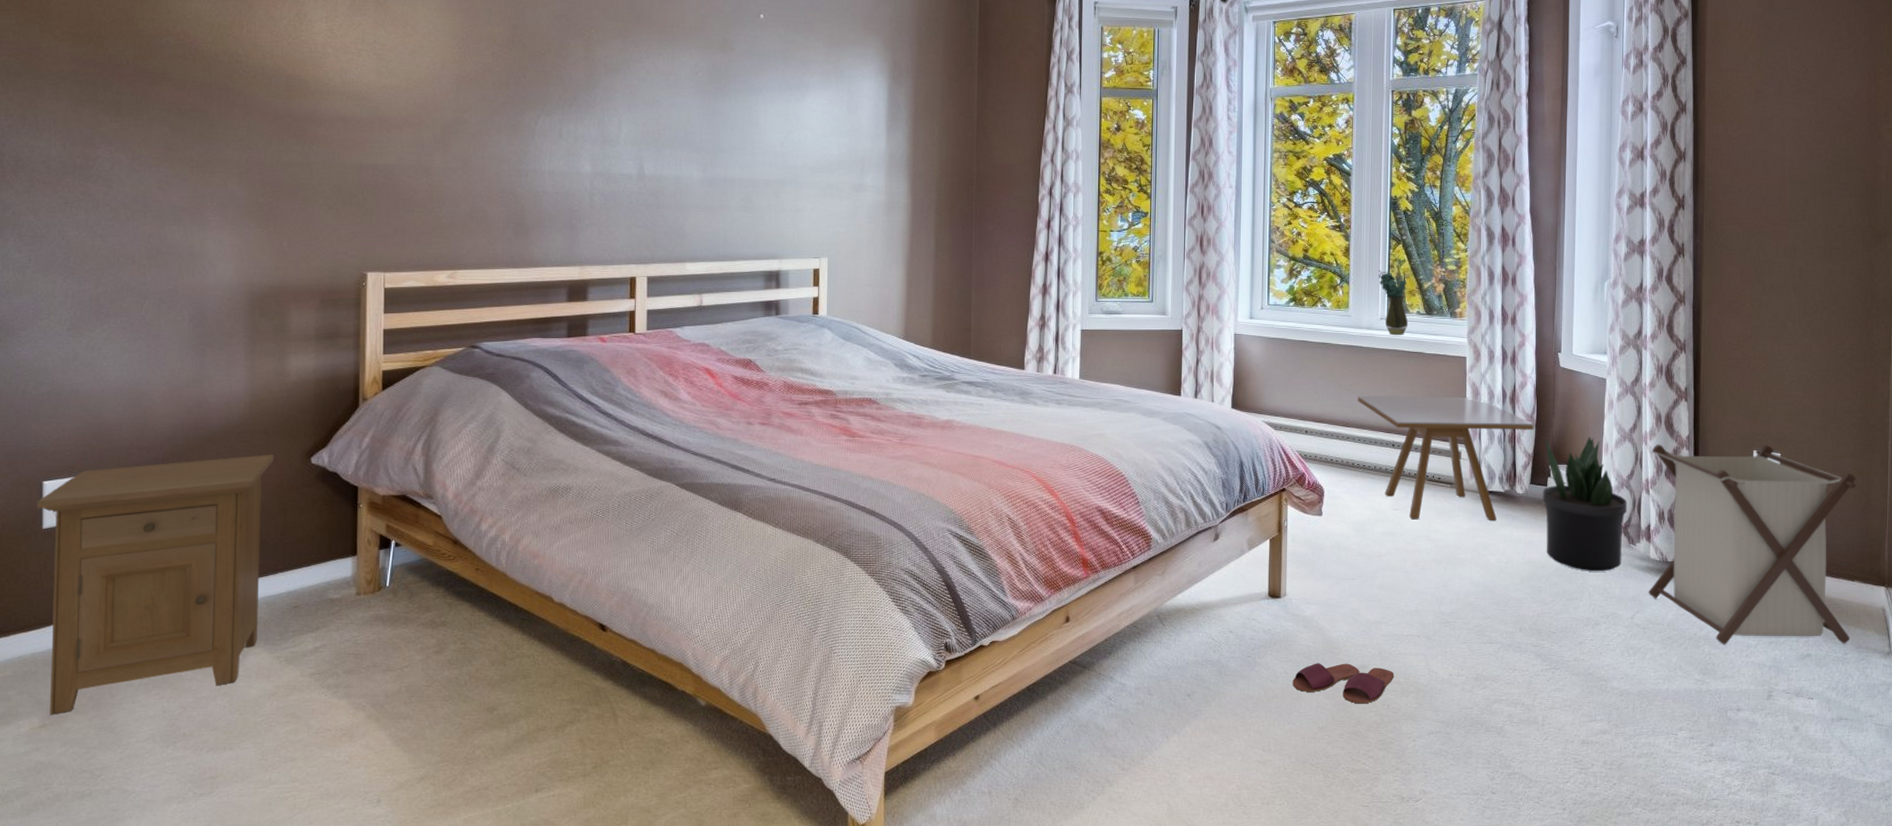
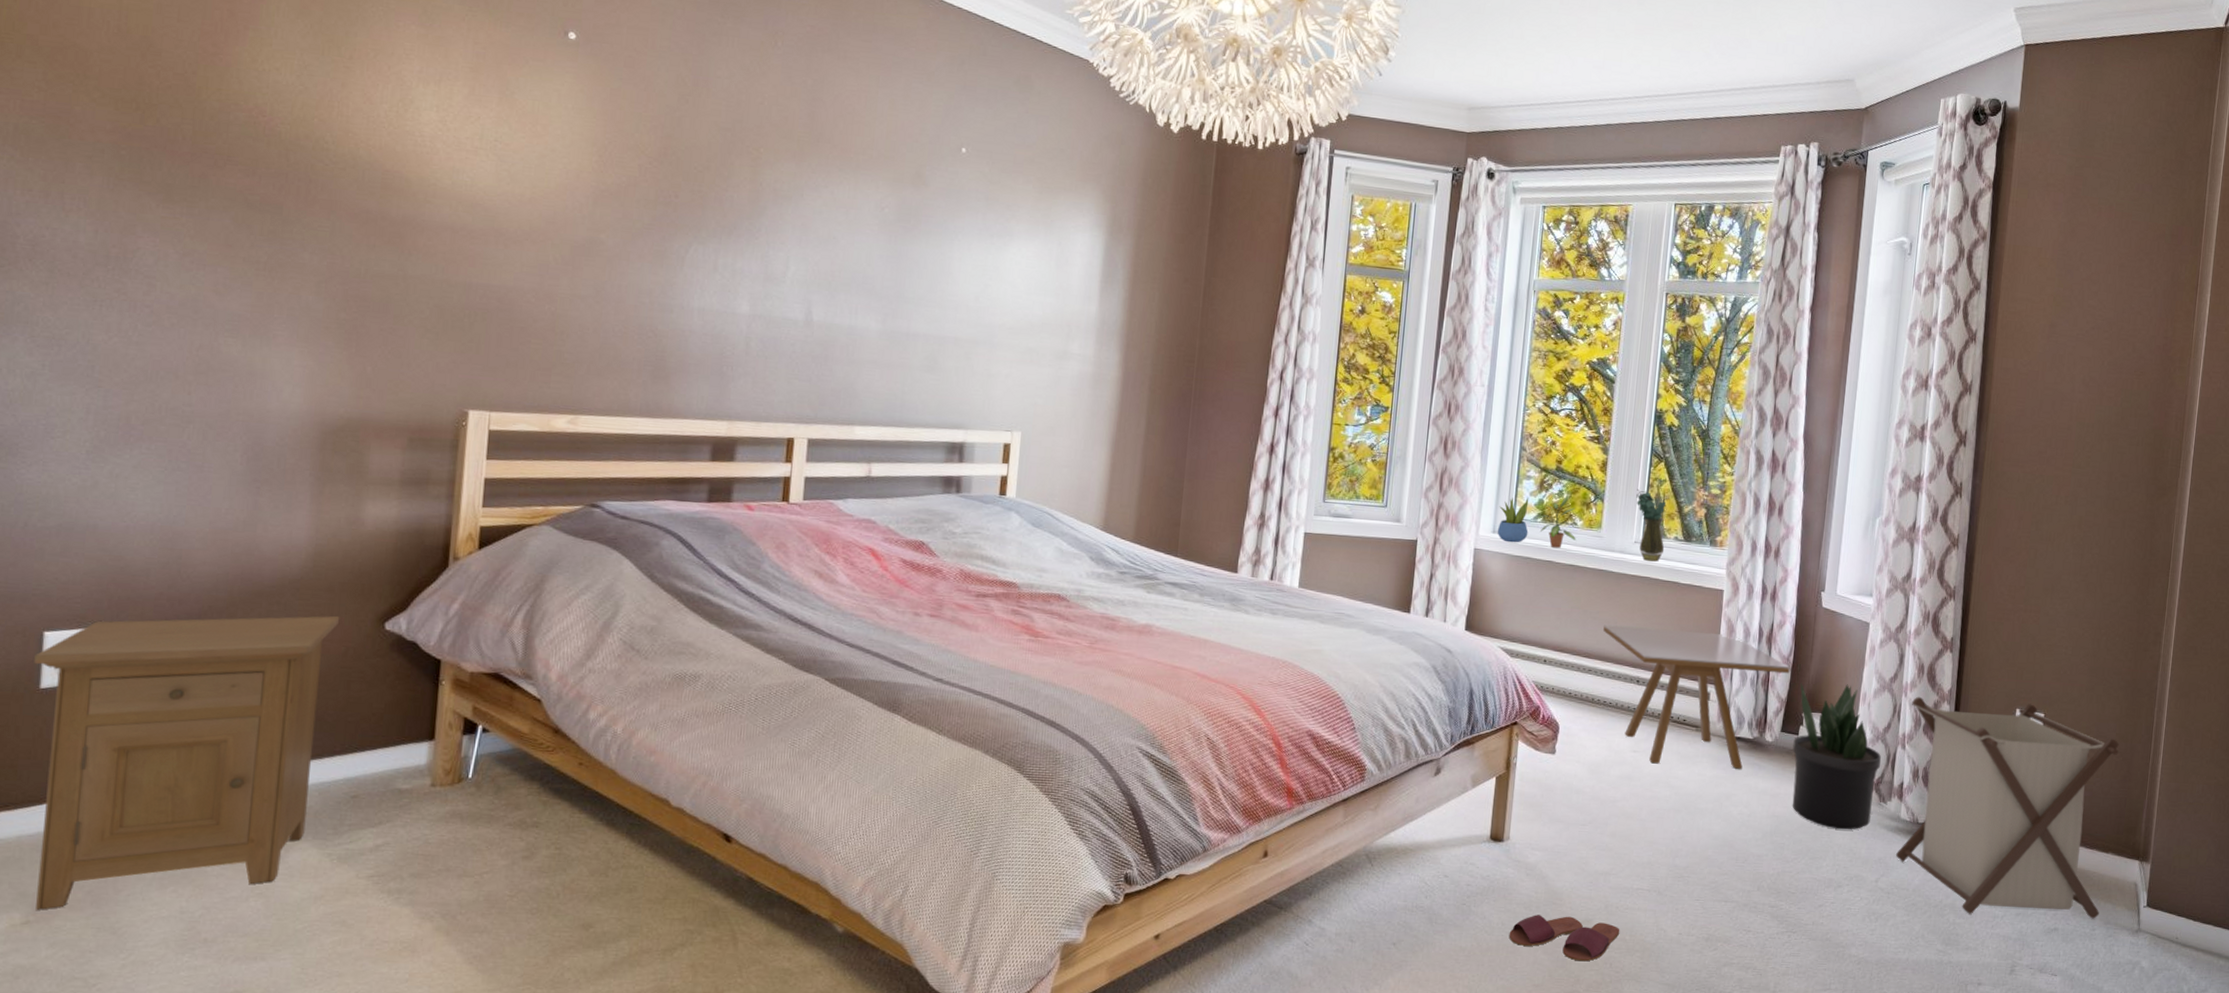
succulent plant: none [1254,285,1282,327] -> present [1497,497,1529,543]
potted plant: none [1287,278,1326,329] -> present [1534,493,1576,549]

